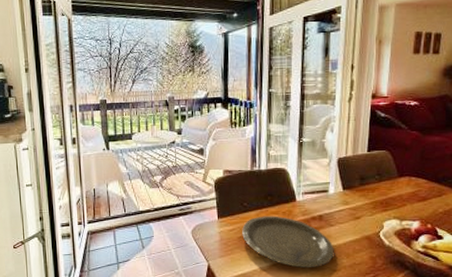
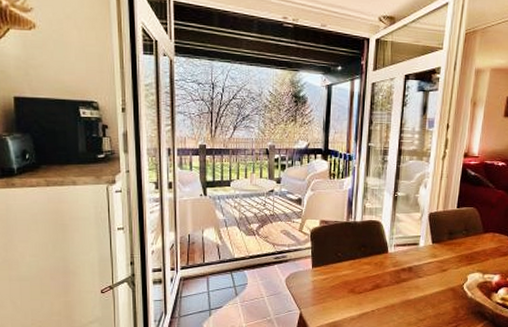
plate: present [242,215,335,268] -> none [335,266,422,318]

